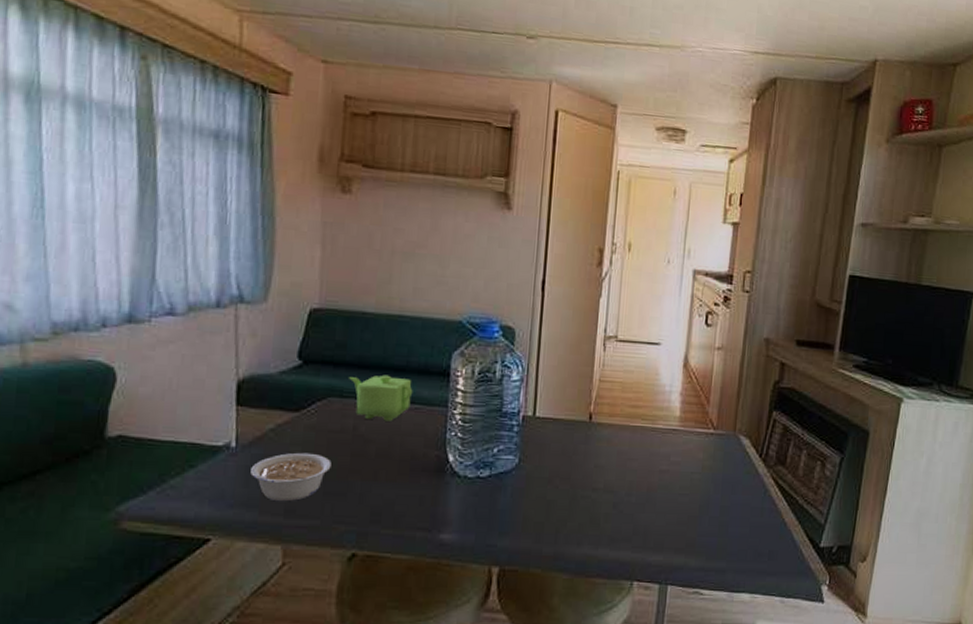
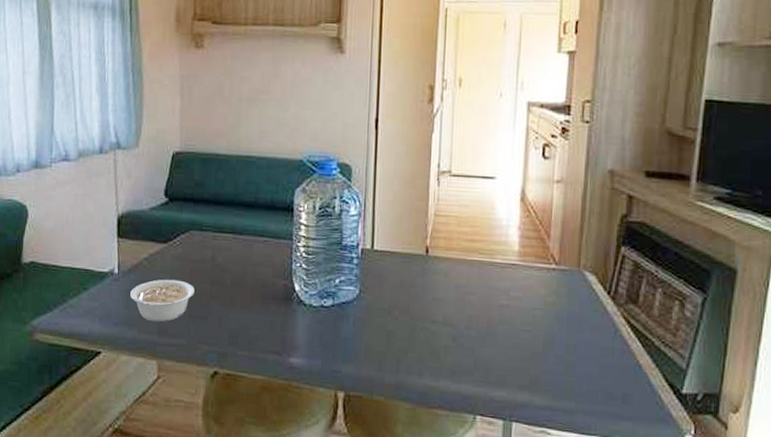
teapot: present [349,375,413,421] -> none [207,210,262,253]

